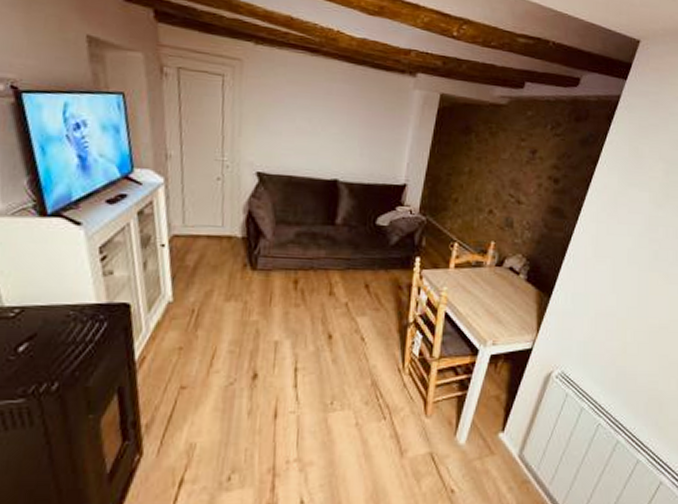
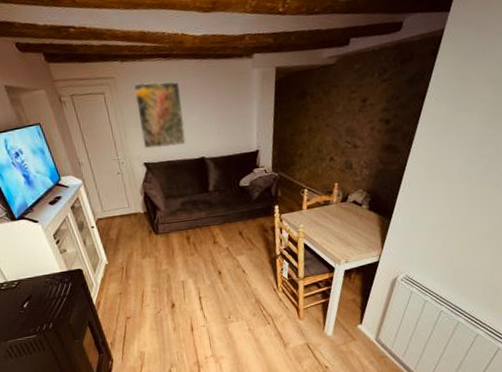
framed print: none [261,73,324,159] -> present [134,81,186,149]

